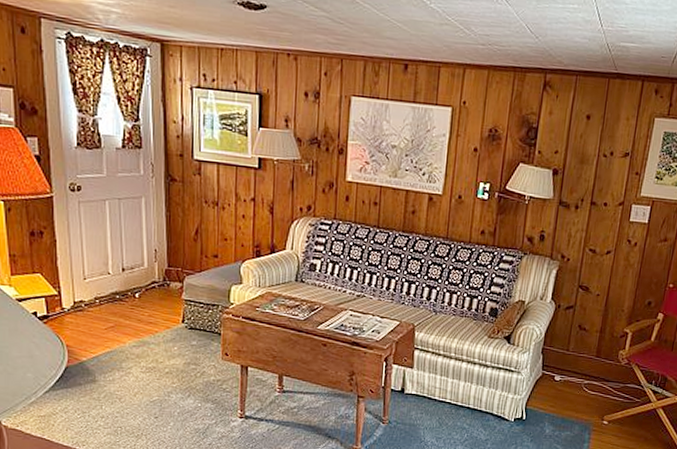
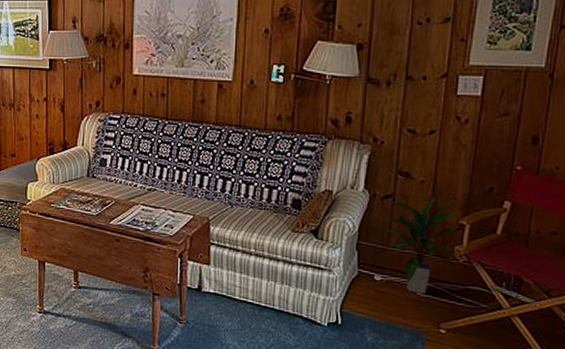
indoor plant: none [563,308,624,391] -> present [382,196,459,294]

